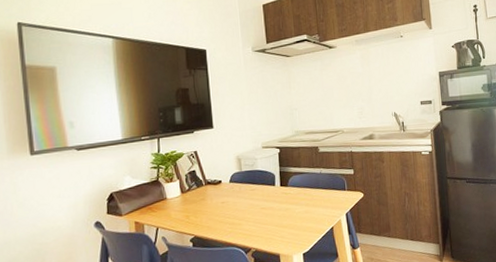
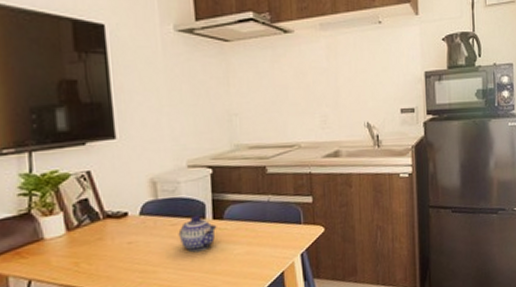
teapot: none [256,183,284,211] -> present [178,215,217,253]

